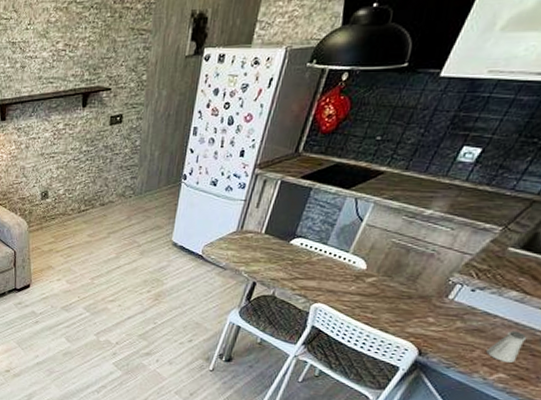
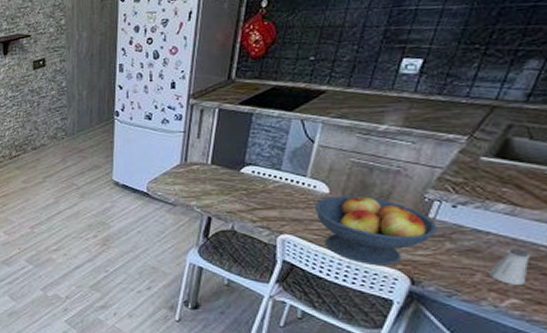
fruit bowl: none [349,272,454,338] -> present [314,195,438,266]

